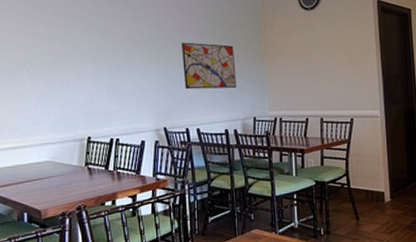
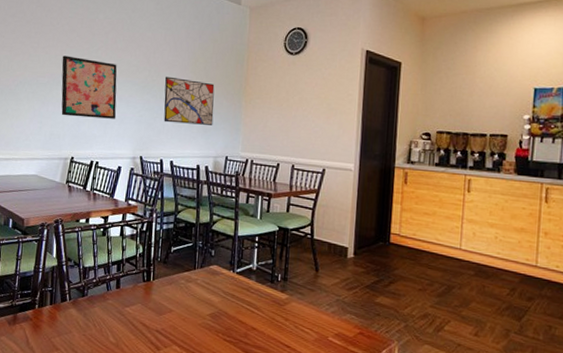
wall art: none [66,30,133,94] -> present [61,55,117,119]

